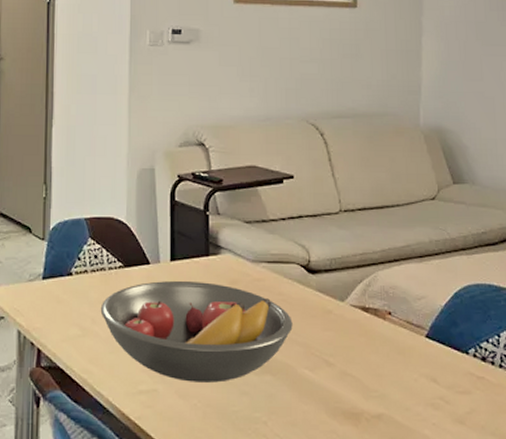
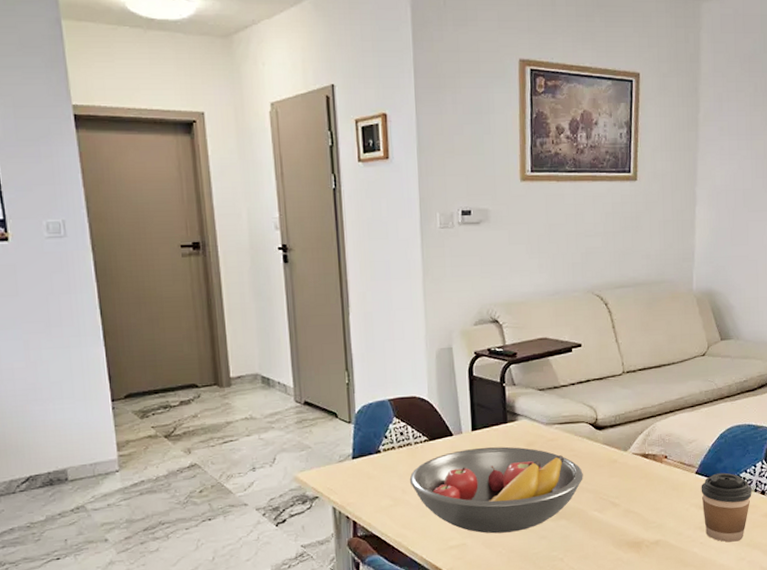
coffee cup: none [432,339,496,428] -> present [701,472,752,542]

